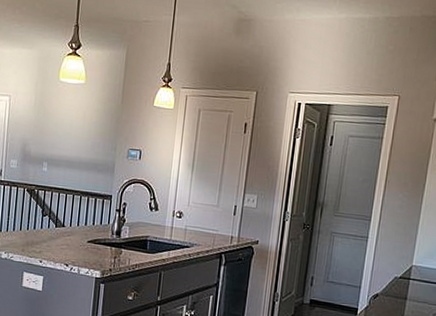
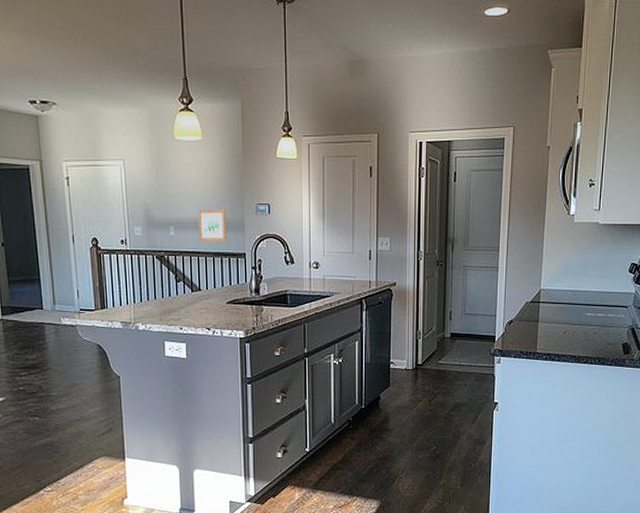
wall art: none [70,149,98,182] -> present [197,210,226,242]

